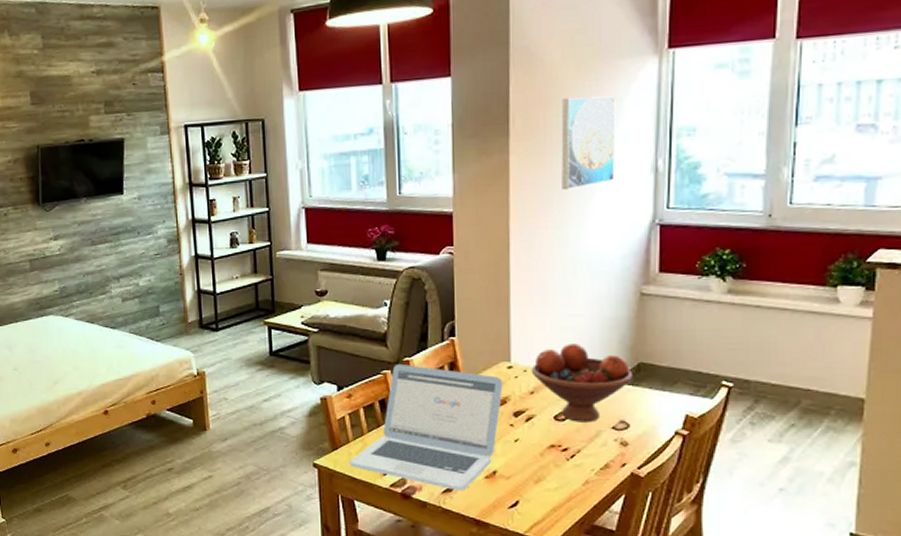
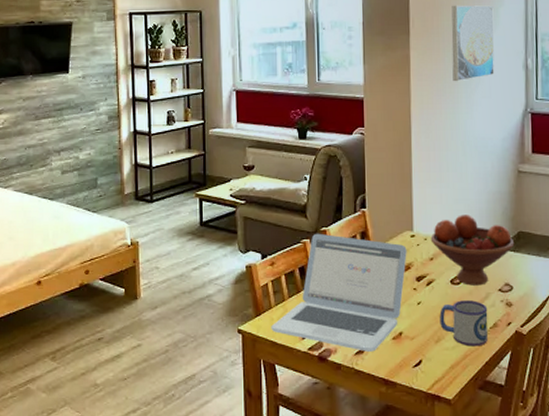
mug: none [540,438,598,489] -> present [439,300,488,347]

